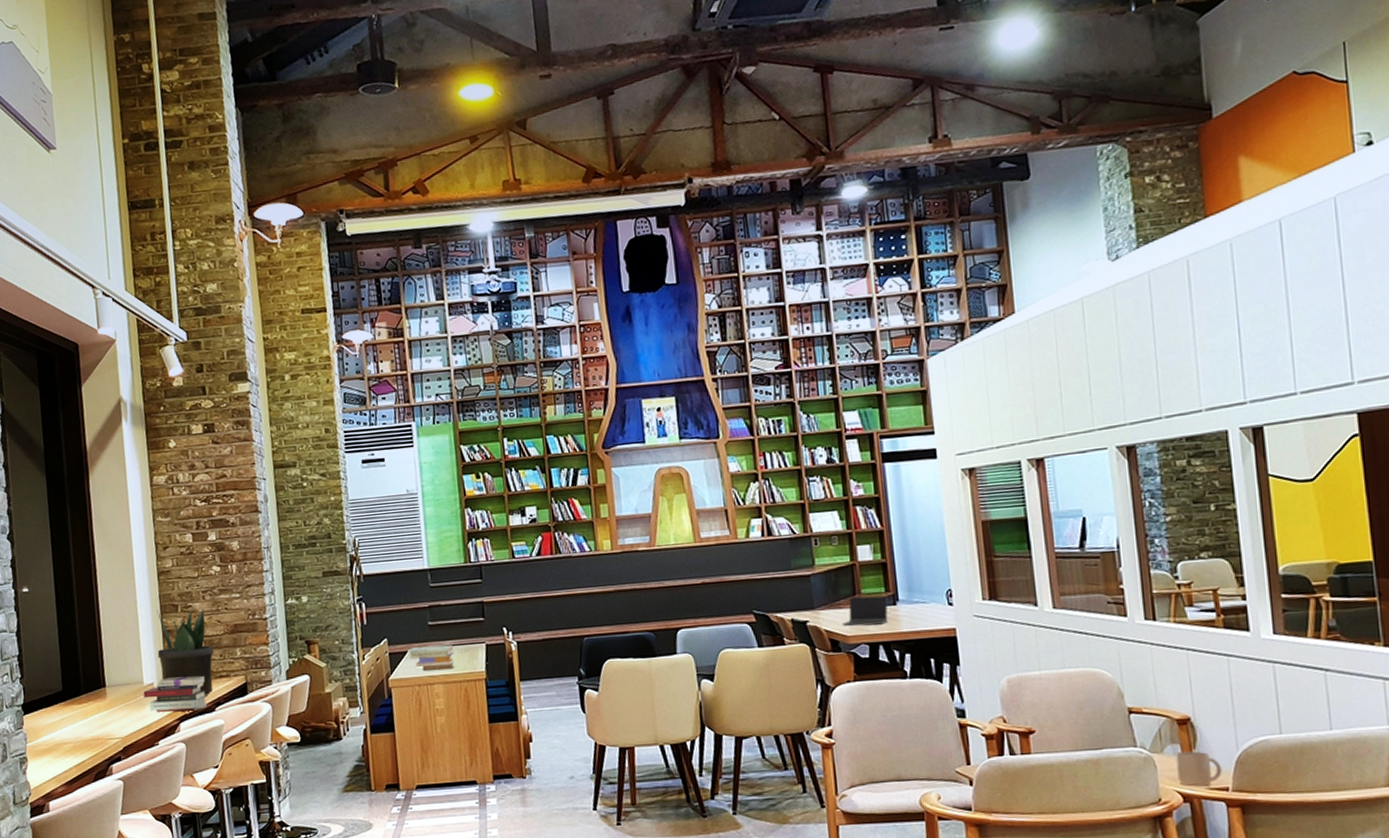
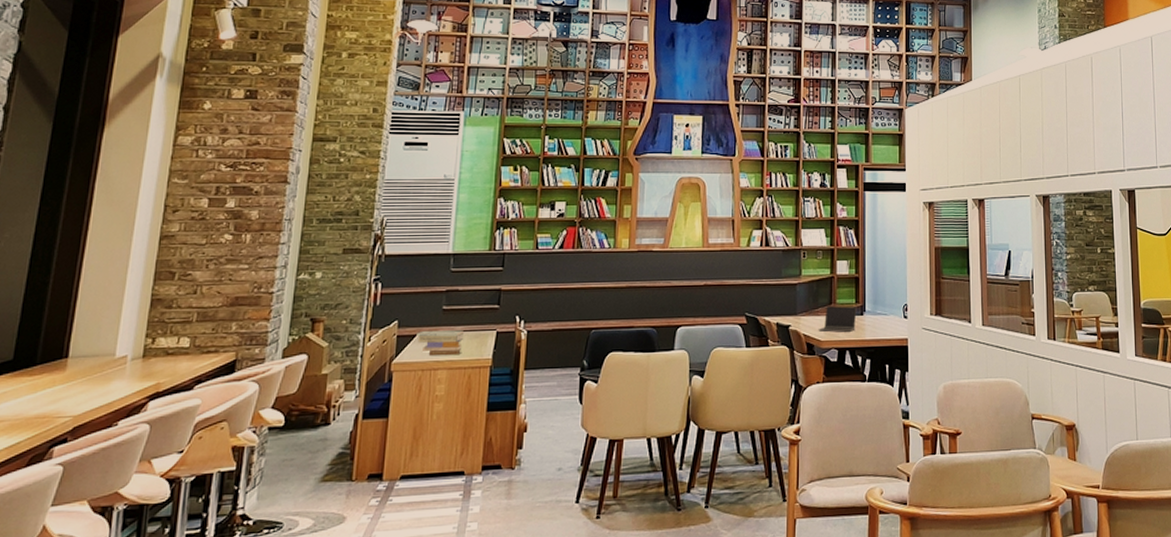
books: present [143,675,208,713] -> none [112,349,189,390]
planter: present [157,609,214,696] -> none [138,275,207,373]
mug: present [1176,751,1222,787] -> none [1064,453,1096,485]

